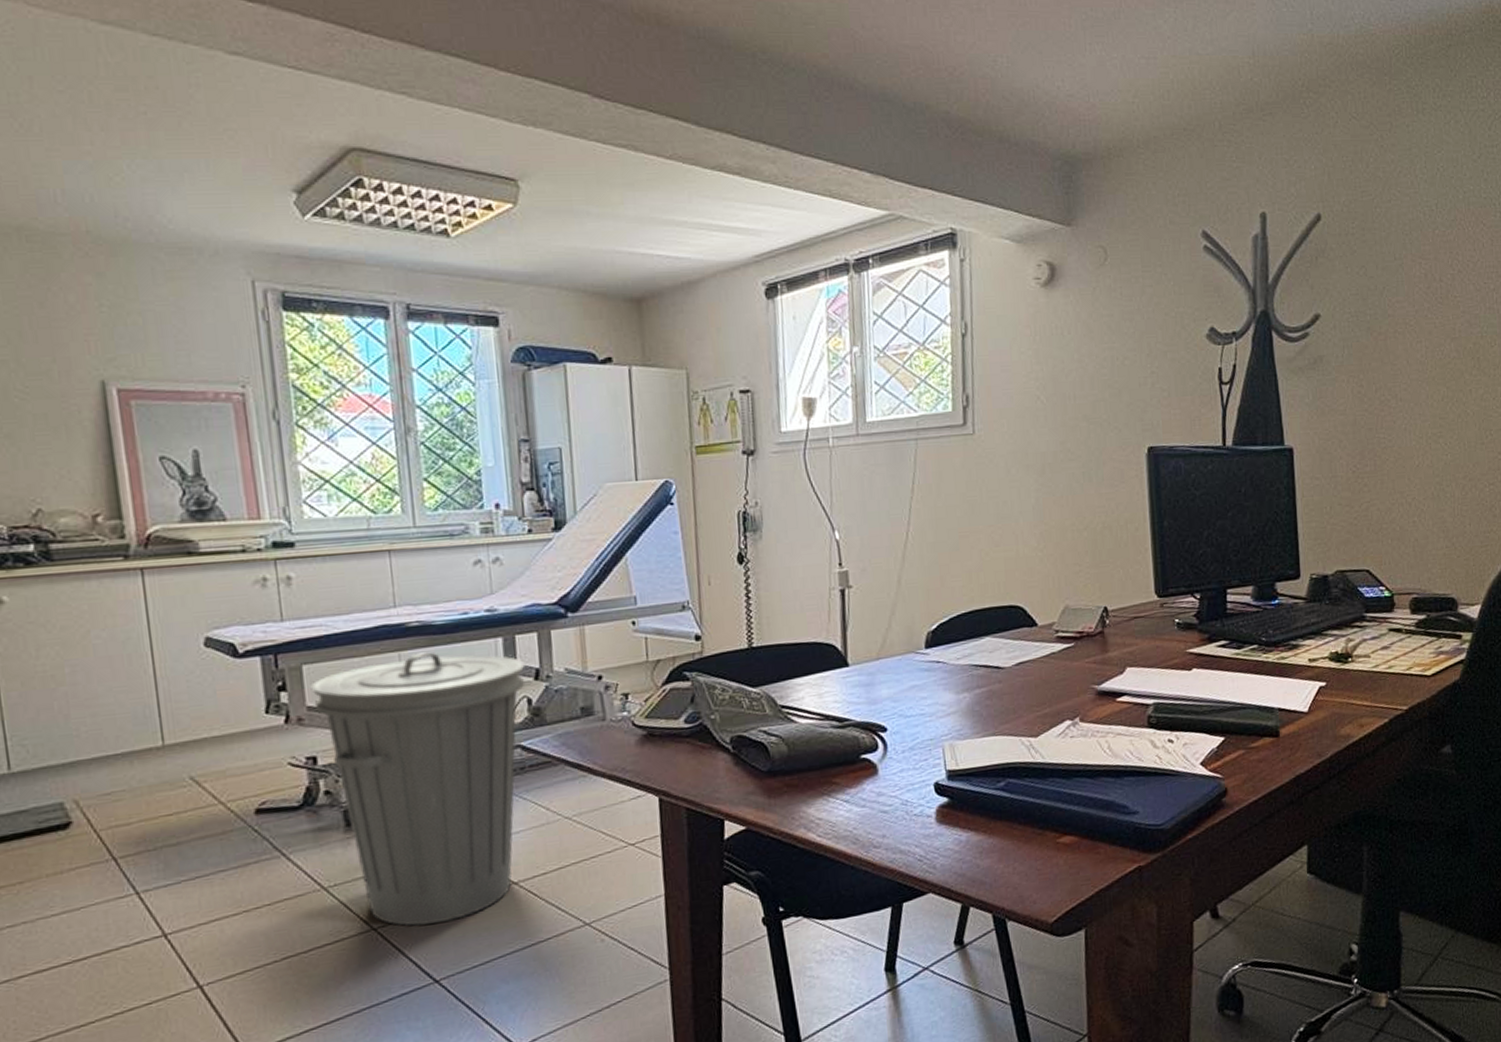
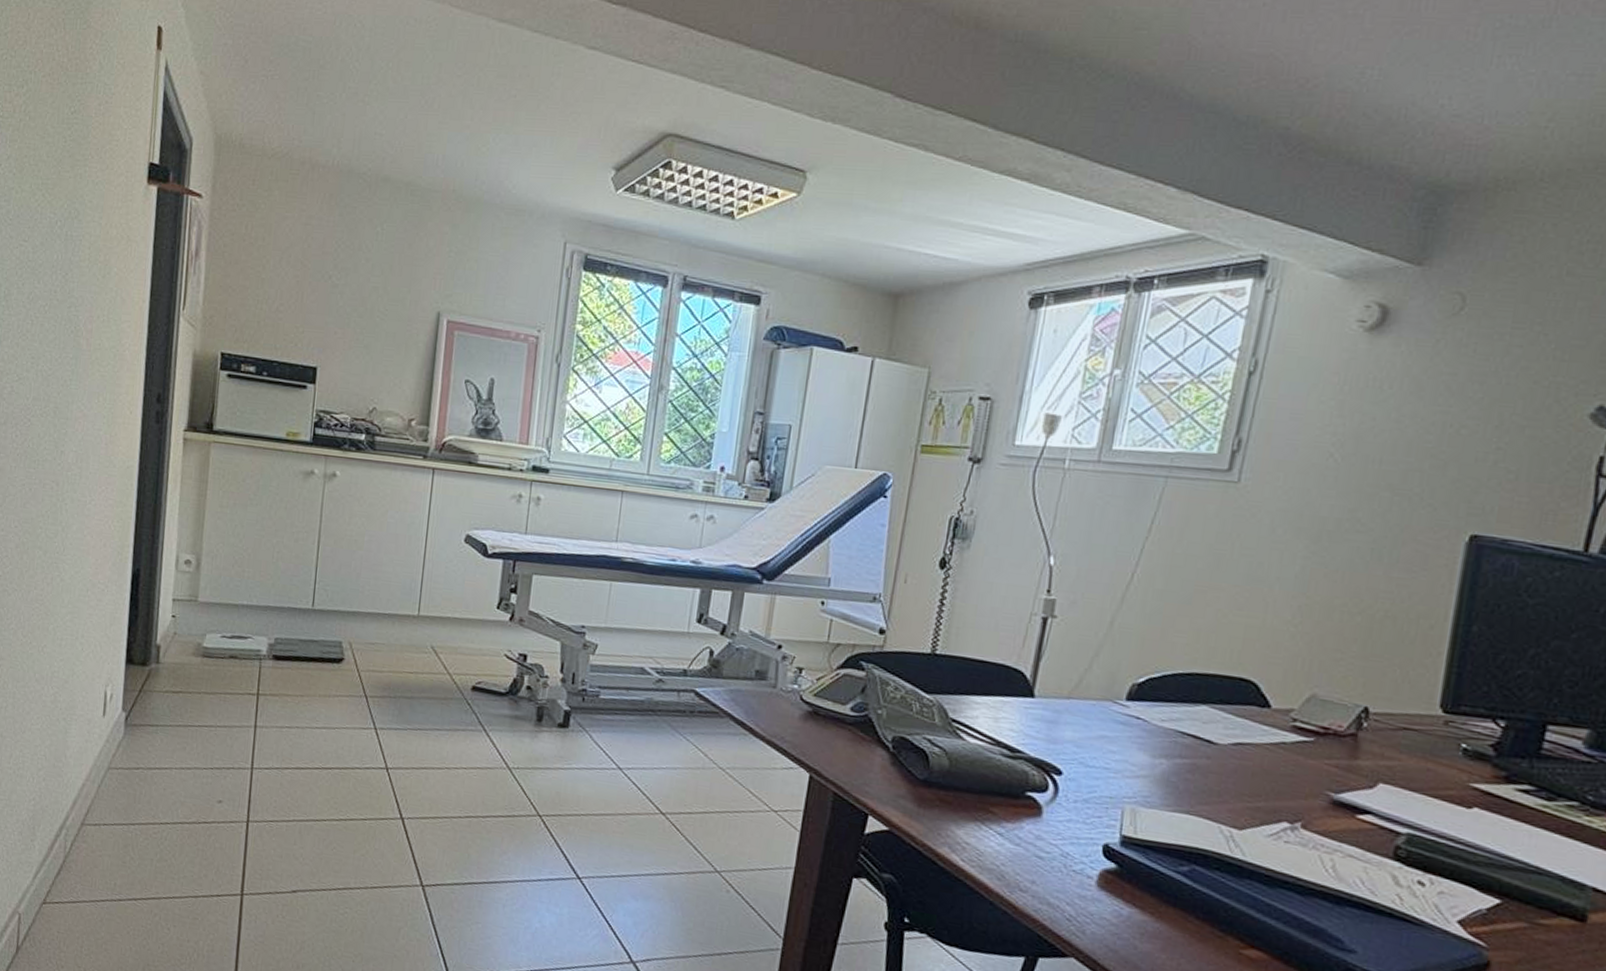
trash can: present [310,652,526,926] -> none [534,586,715,830]

